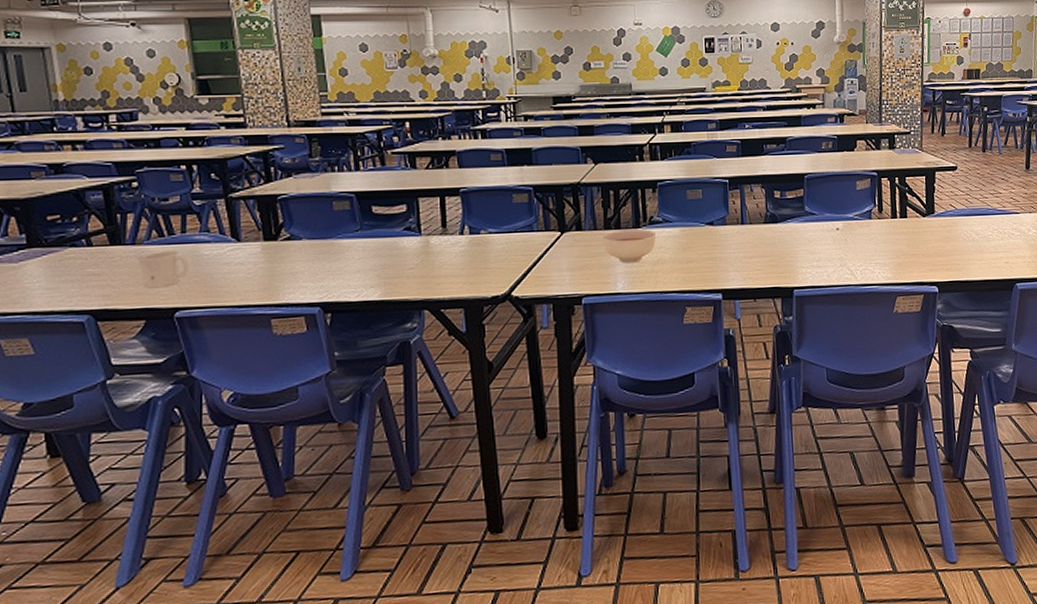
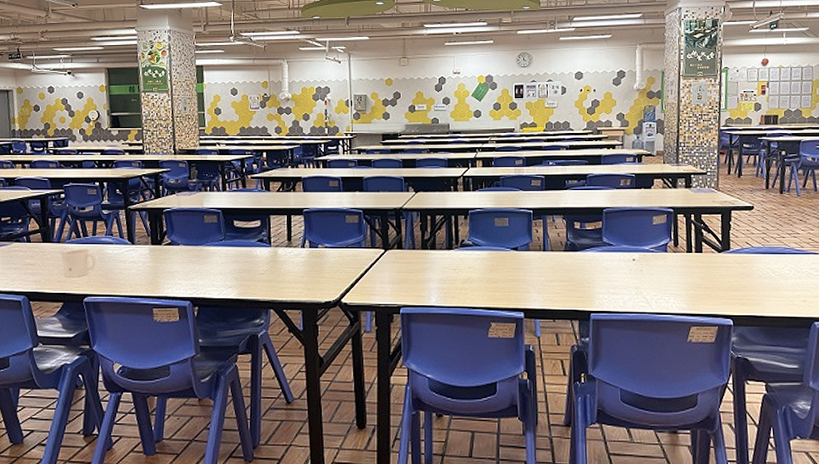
bowl: present [603,228,656,263] -> none [420,250,466,280]

